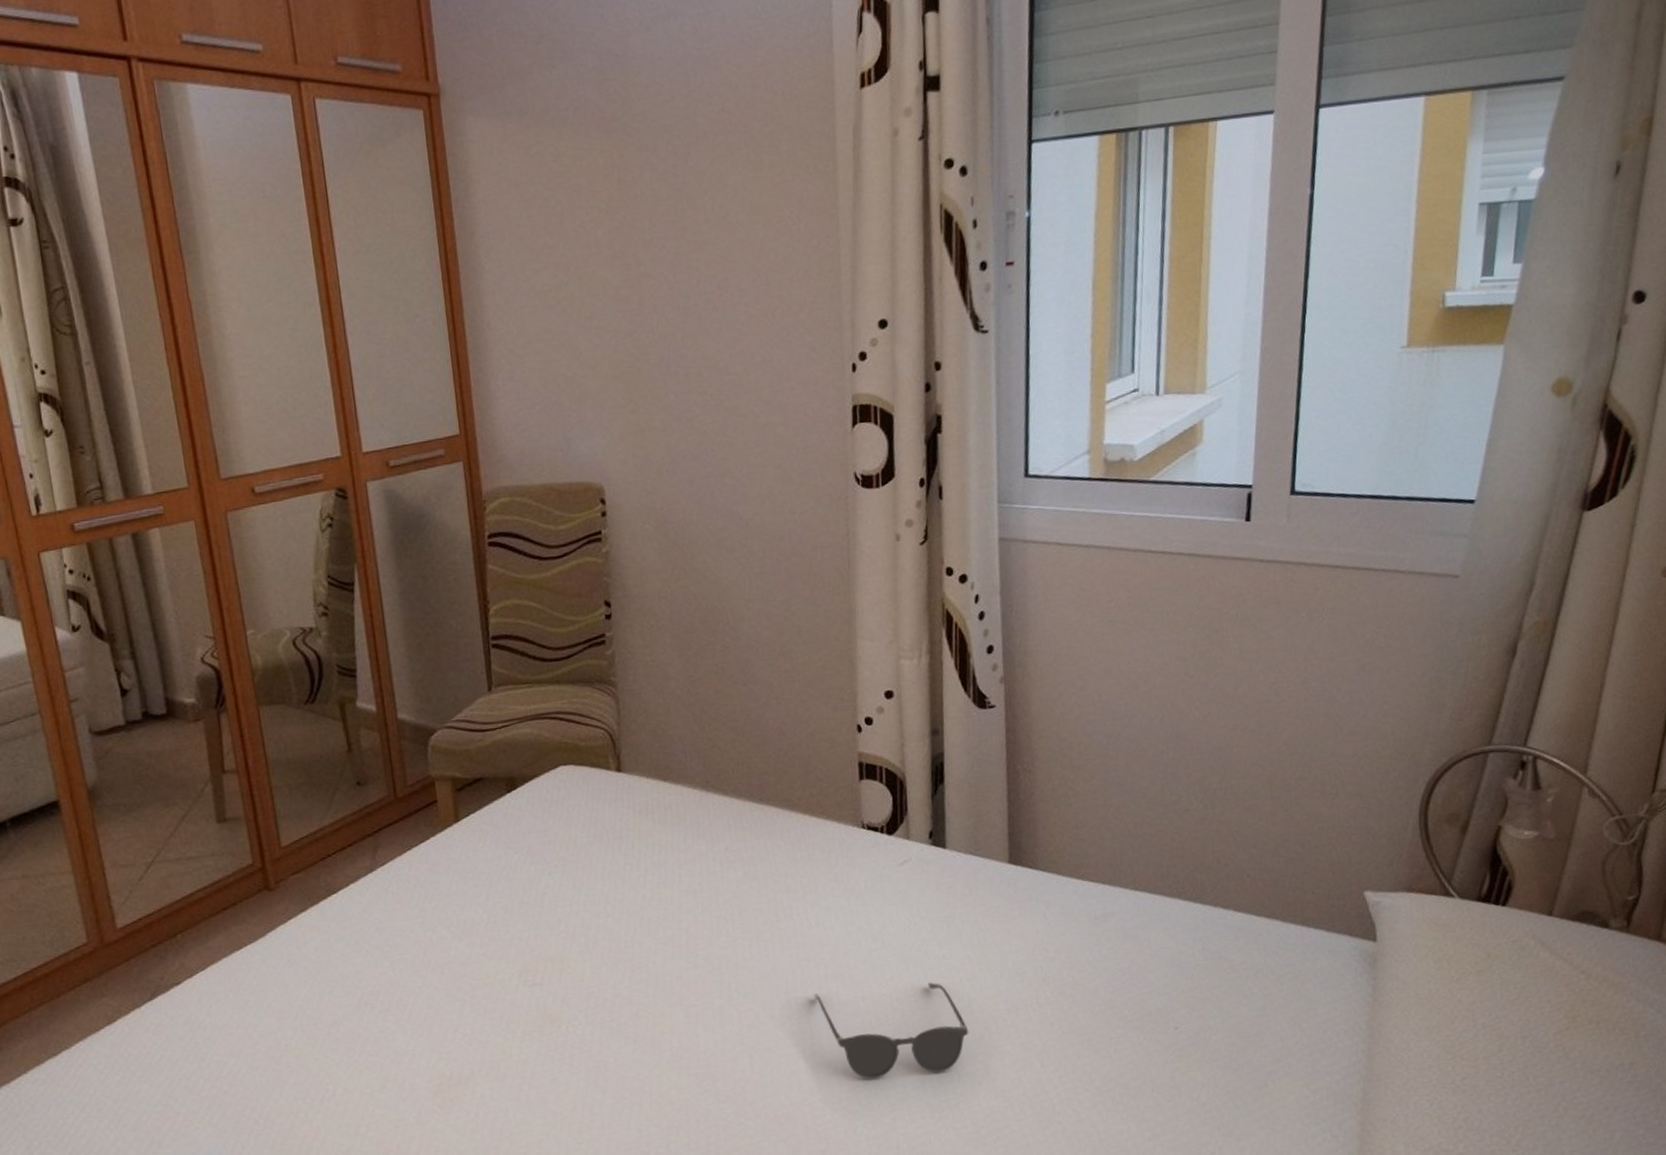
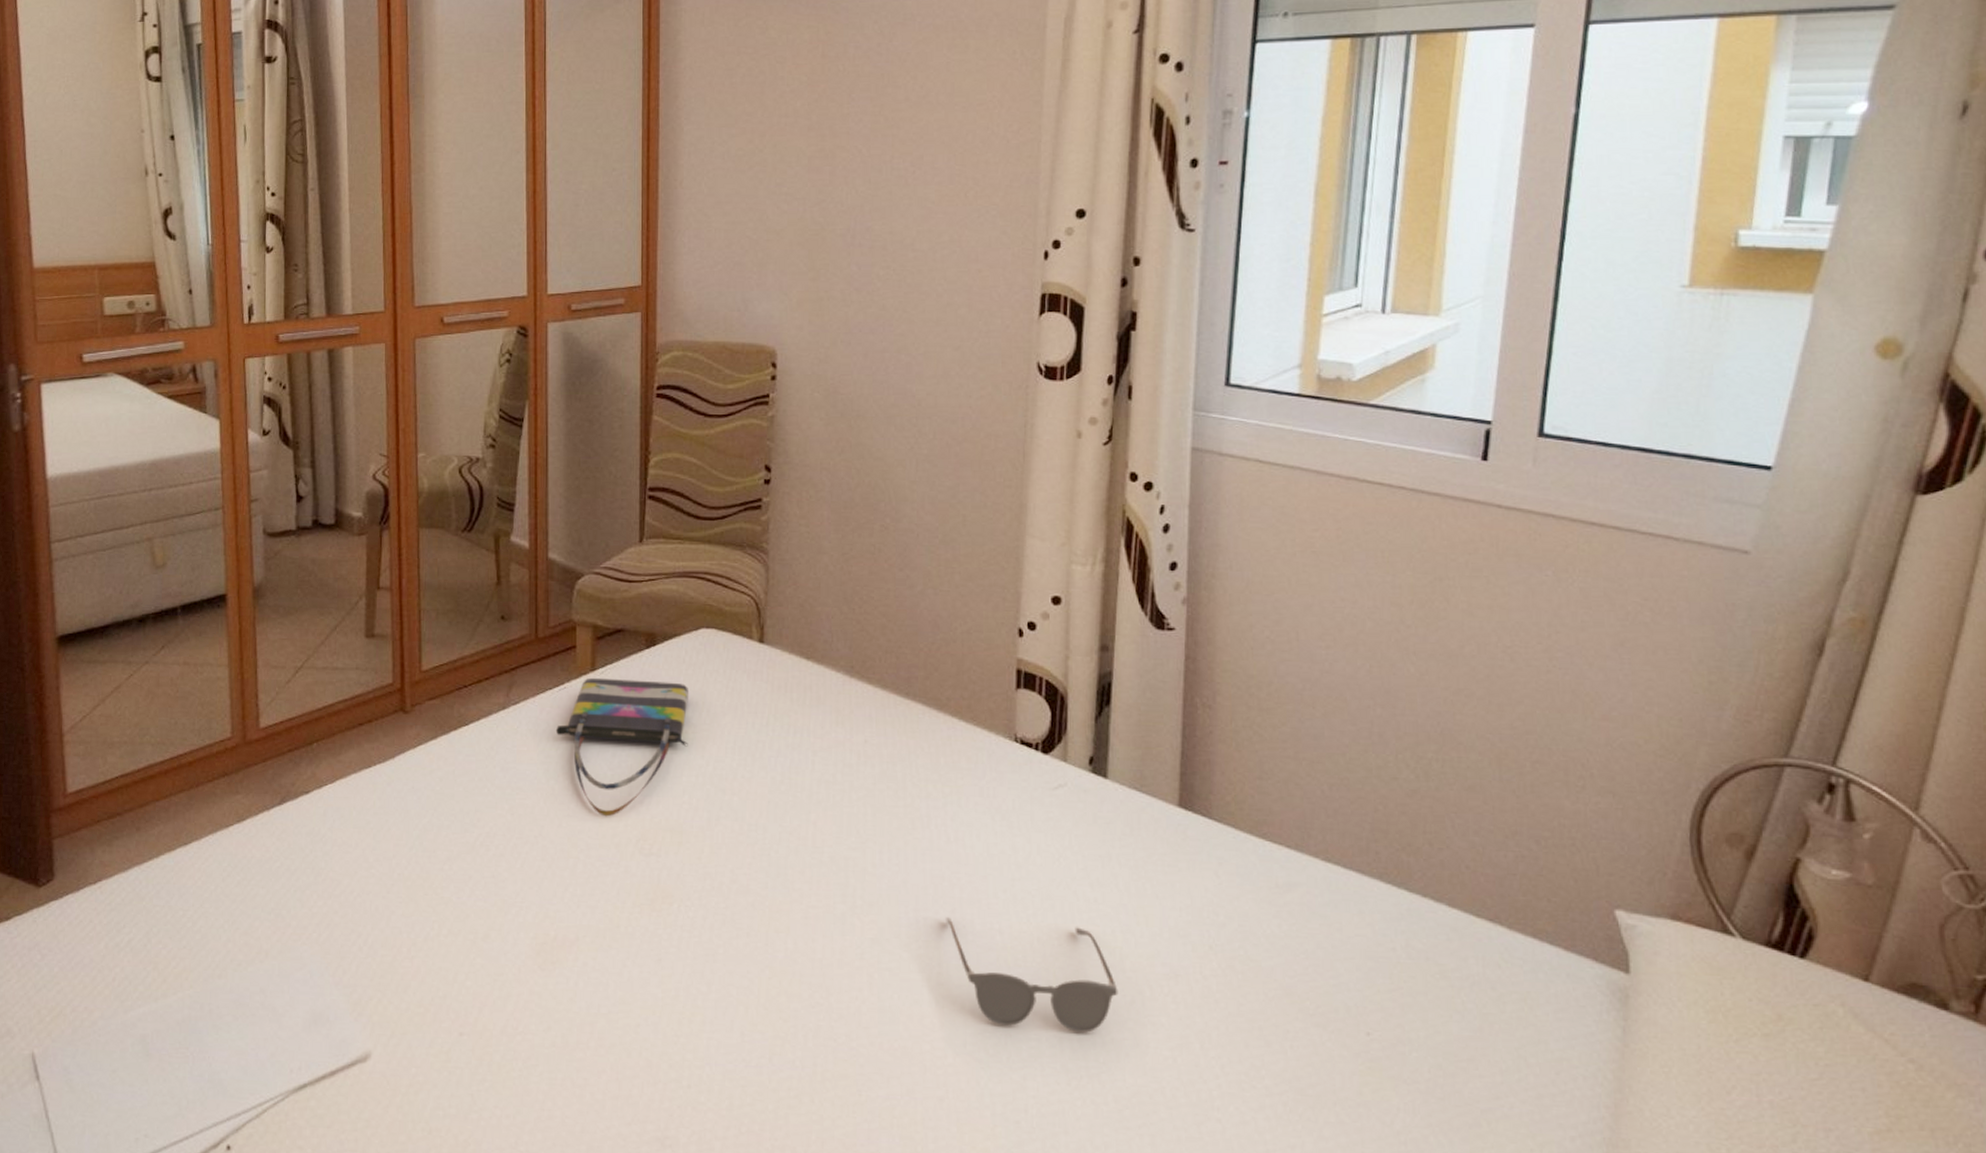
tote bag: none [426,821,559,957] -> present [555,677,690,817]

